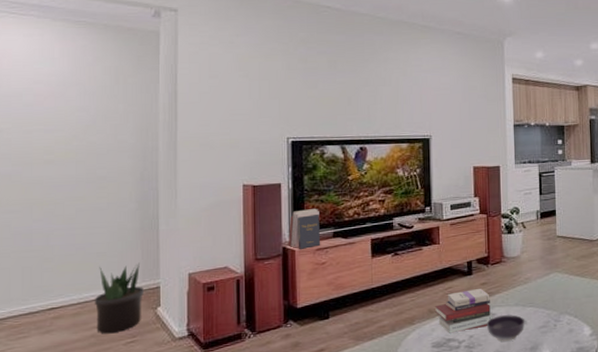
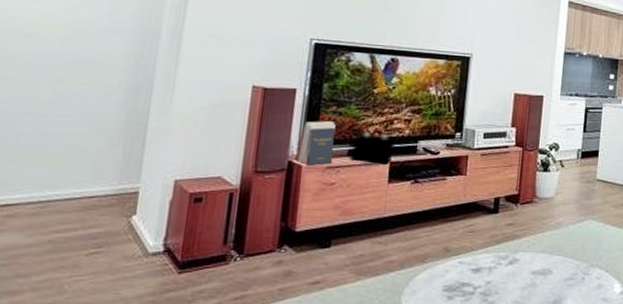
planter: present [94,262,144,334] -> none [55,161,119,241]
lego brick: none [336,214,374,242] -> present [350,131,396,164]
books: present [434,289,493,334] -> none [451,229,516,277]
bowl: present [486,315,525,341] -> none [507,262,551,291]

